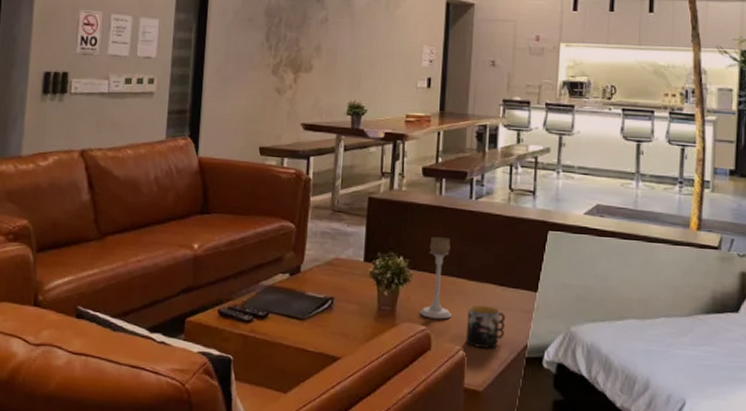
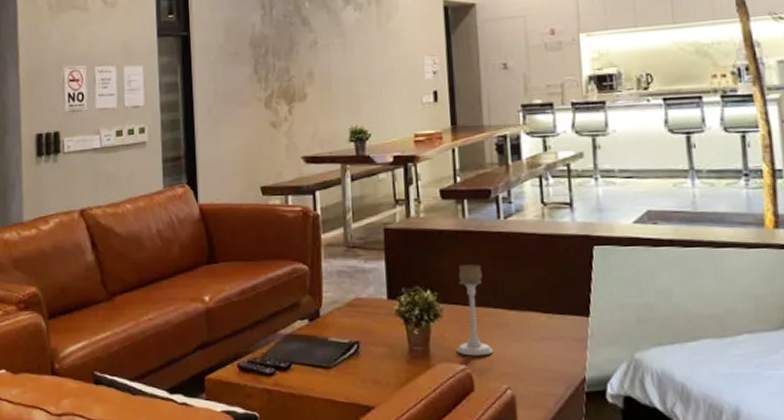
mug: present [465,304,506,348] -> none [511,336,557,384]

